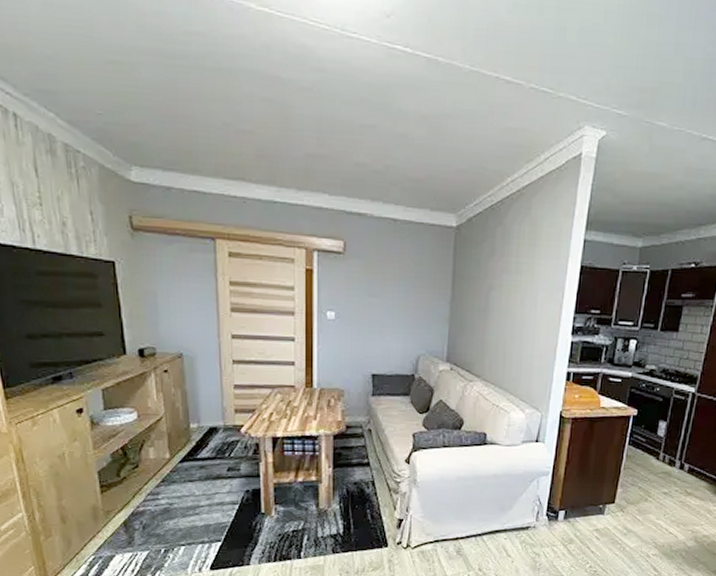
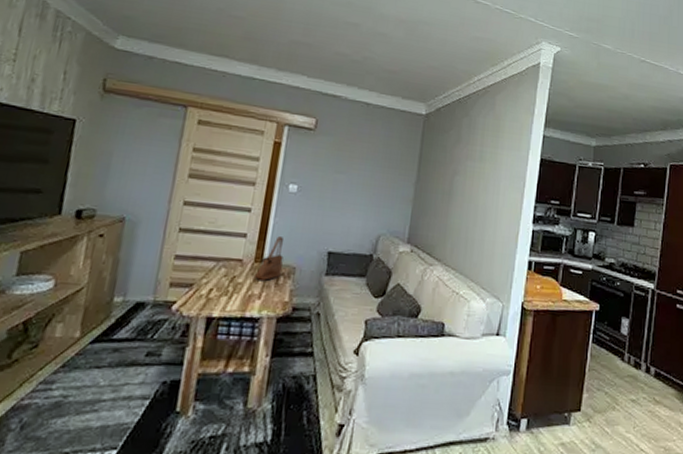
handbag: none [307,362,331,403] -> present [253,236,284,281]

